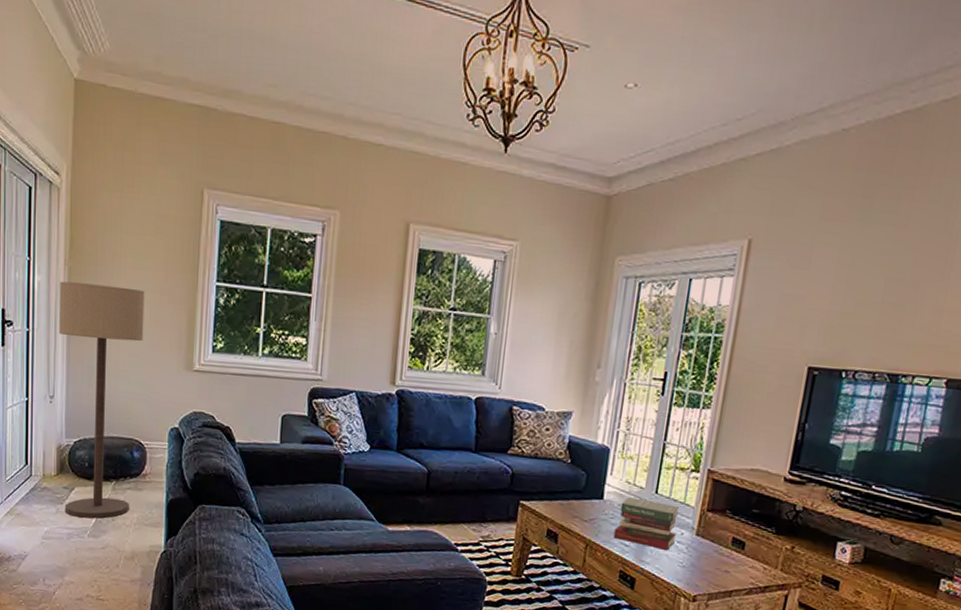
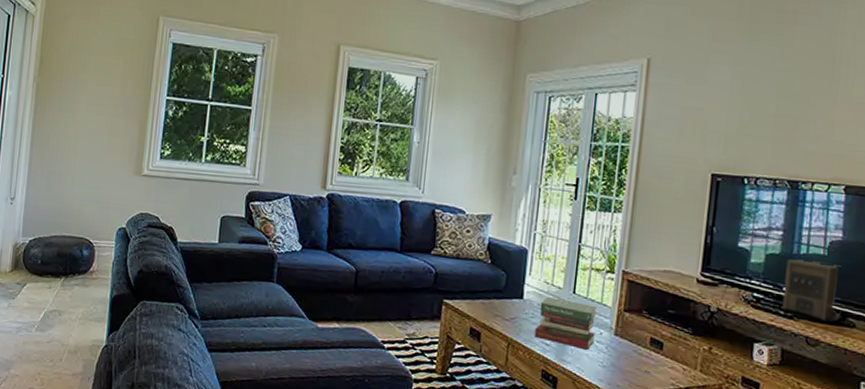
floor lamp: present [58,281,145,519] -> none [15,95,103,313]
speaker: none [868,456,934,522] -> present [781,259,841,324]

